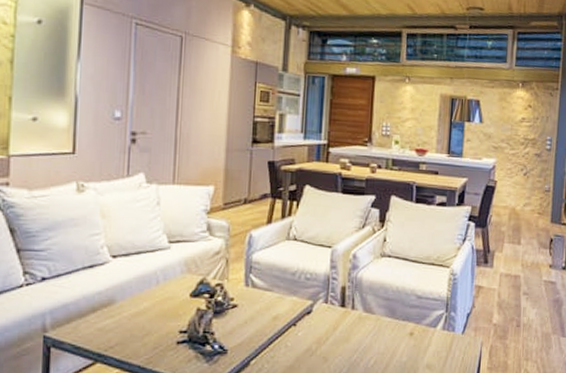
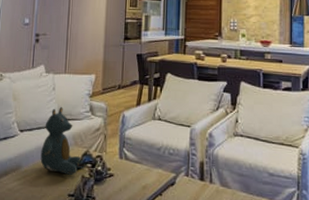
teddy bear: none [141,225,202,308] -> present [40,106,85,175]

